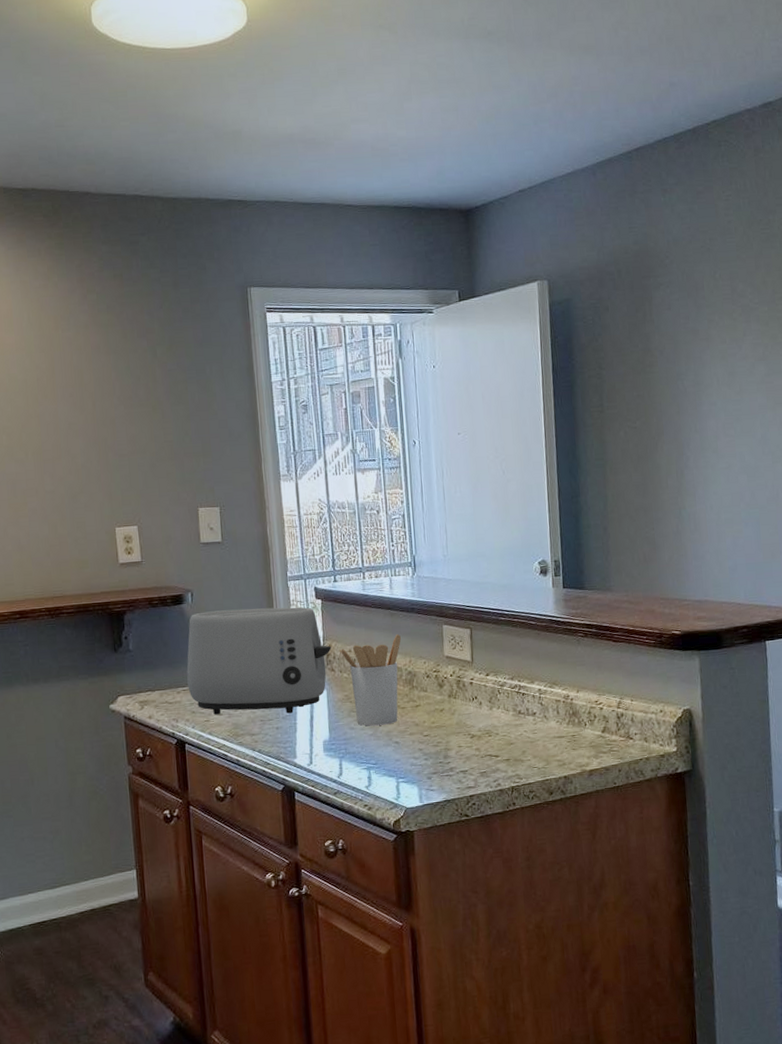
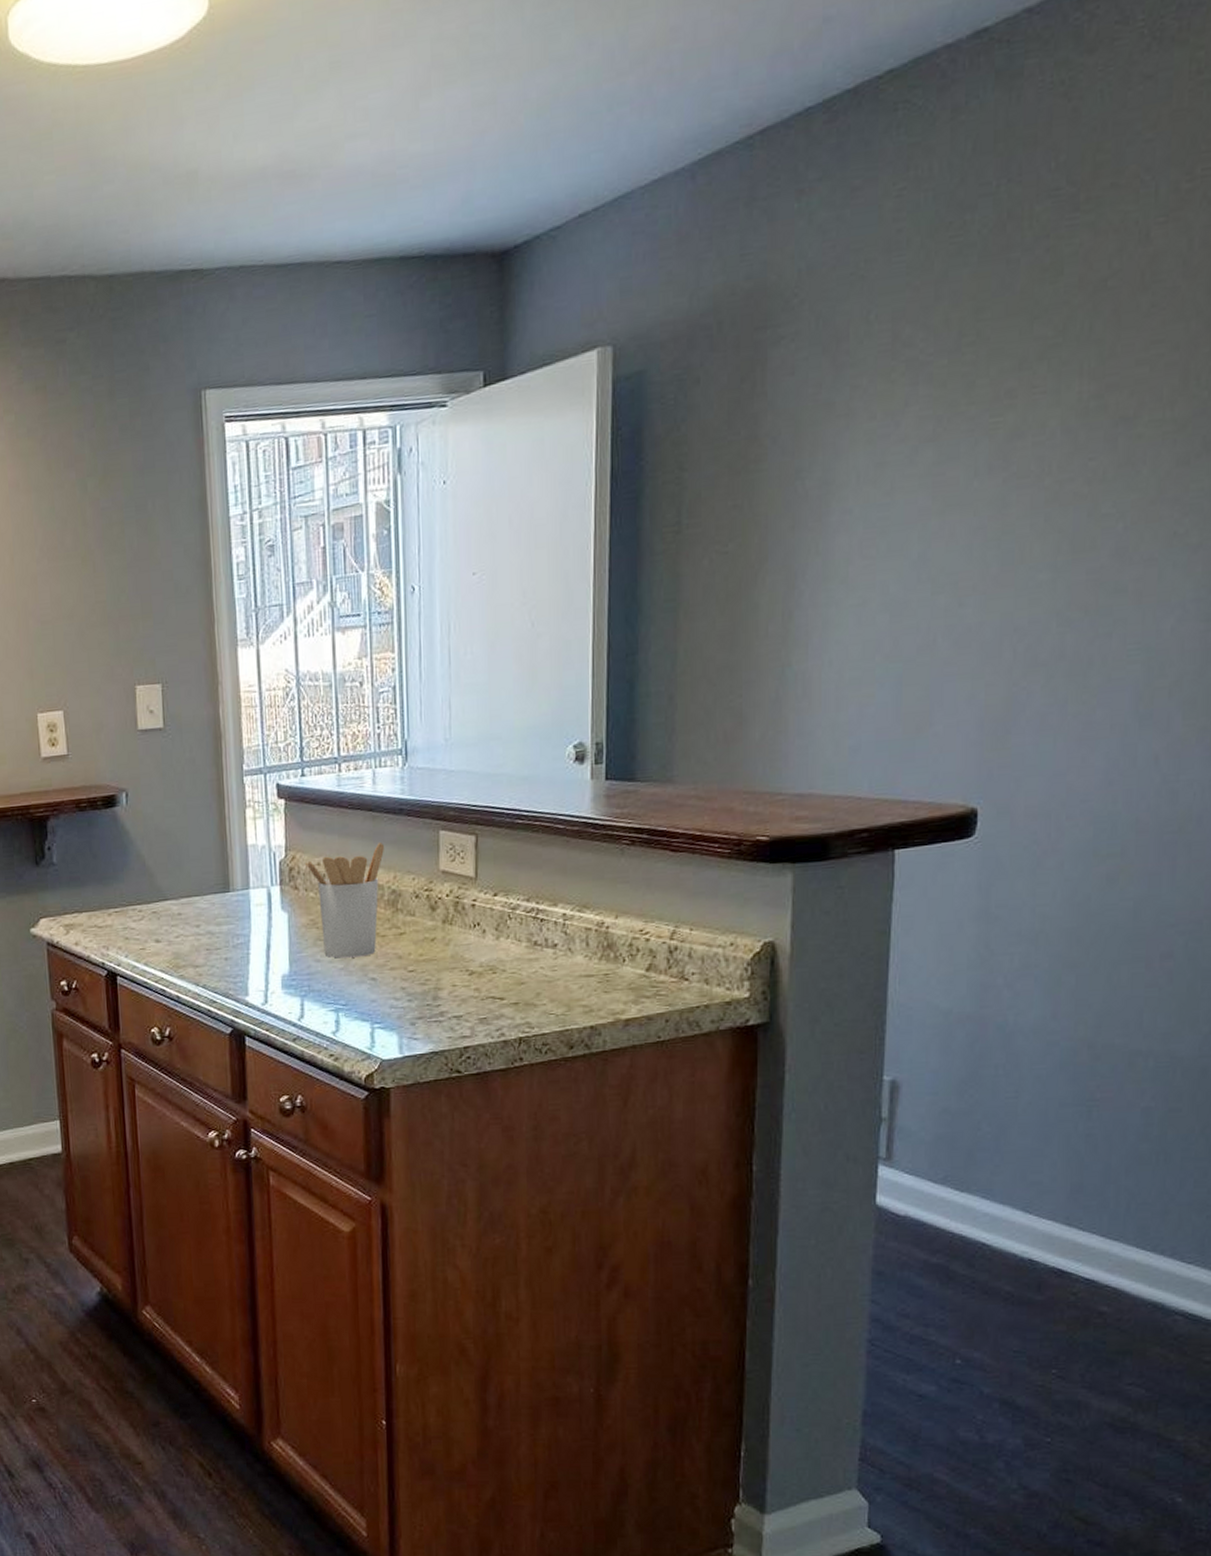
toaster: present [186,607,331,715] -> none [119,809,295,942]

